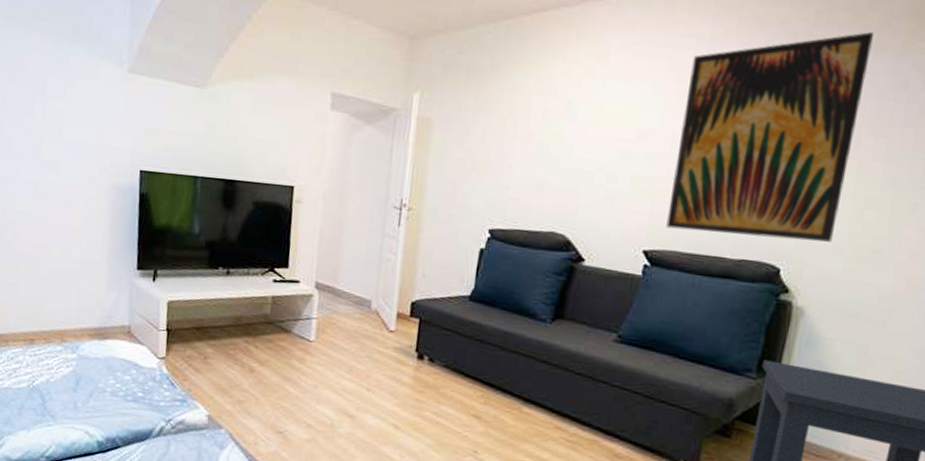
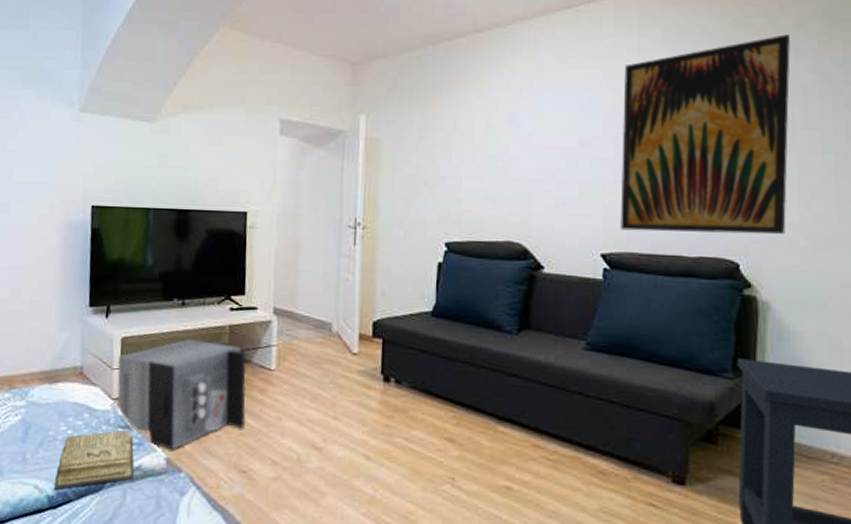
diary: none [104,387,178,437] -> present [55,429,135,490]
safe: none [162,306,287,409] -> present [117,338,247,450]

